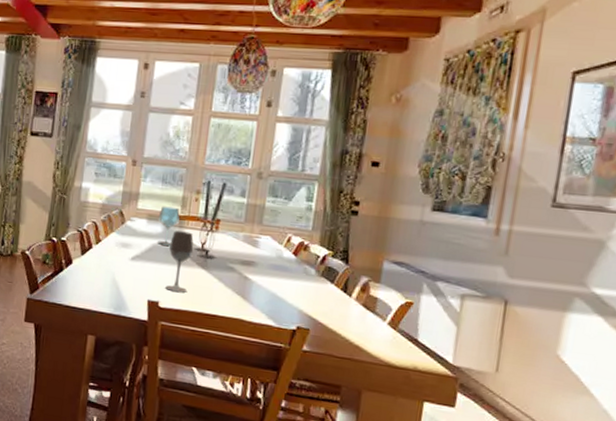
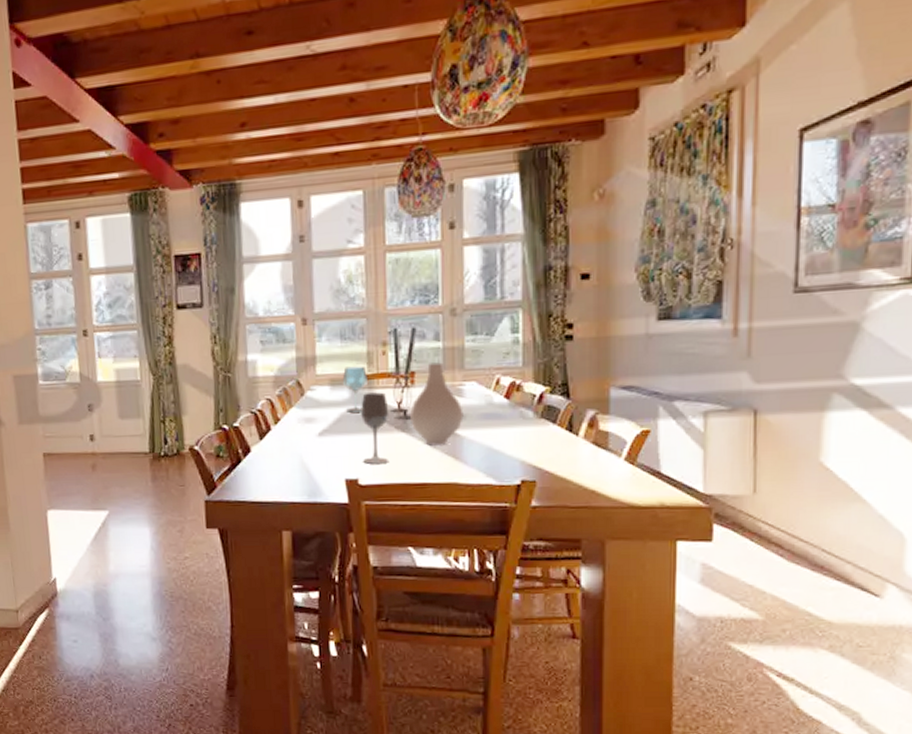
vase: none [210,214,256,286] -> present [409,362,464,447]

